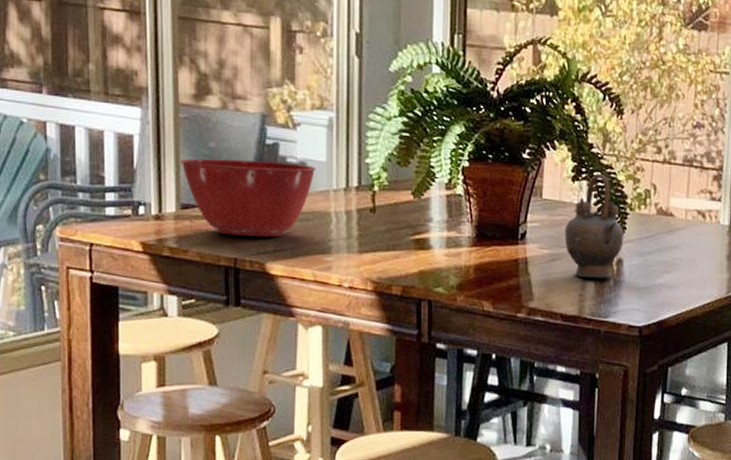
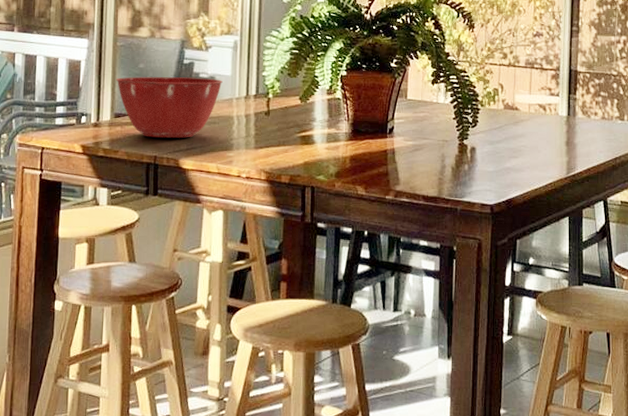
teapot: present [564,173,624,279] -> none [426,76,476,165]

